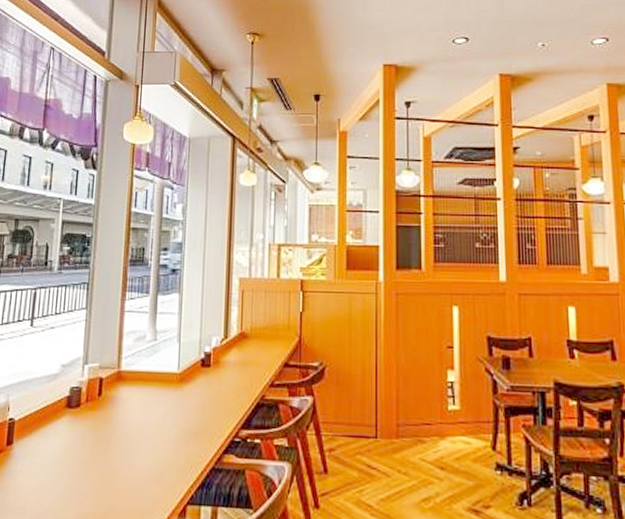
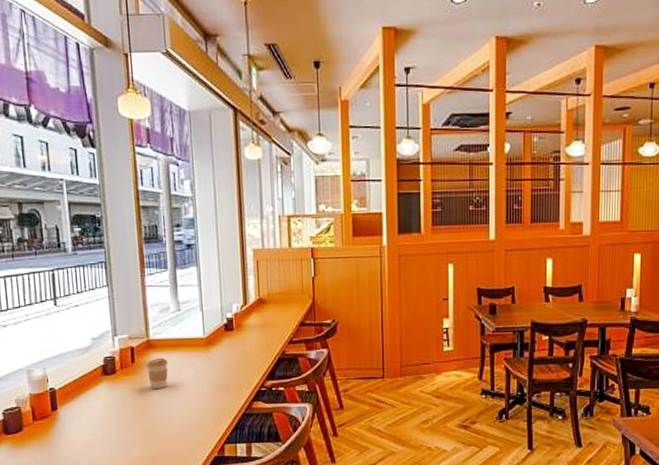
coffee cup: none [113,392,137,429] -> present [146,357,168,389]

